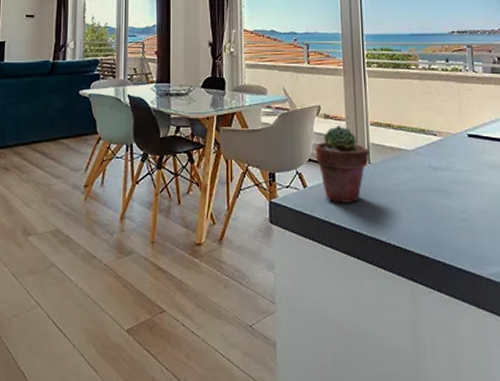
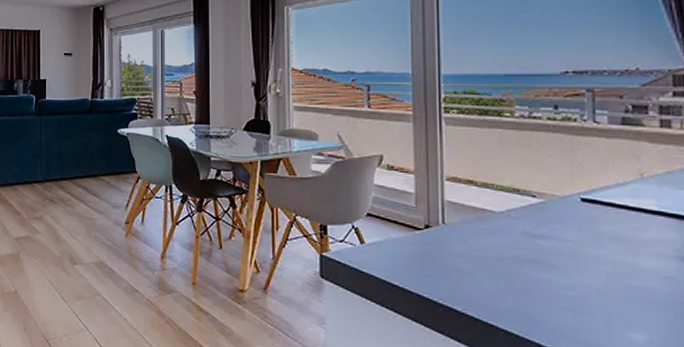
potted succulent: present [315,126,370,203] -> none [375,179,444,265]

